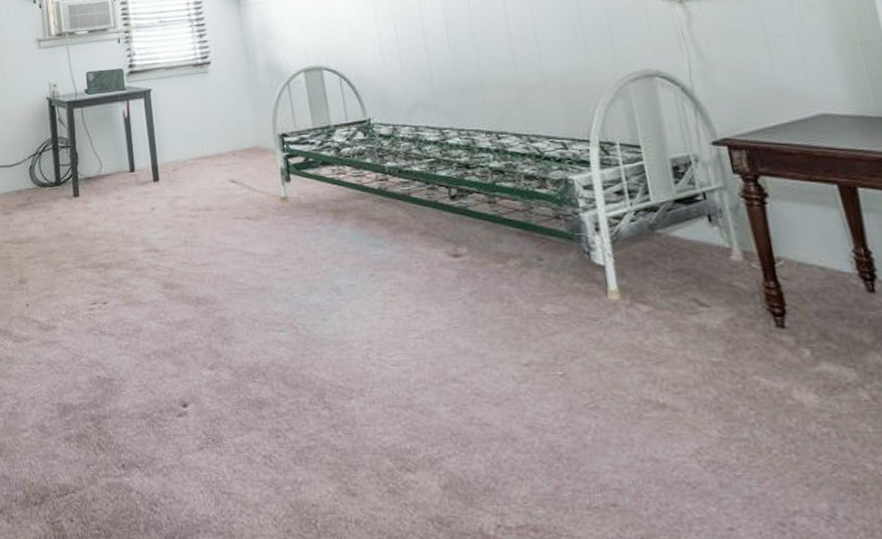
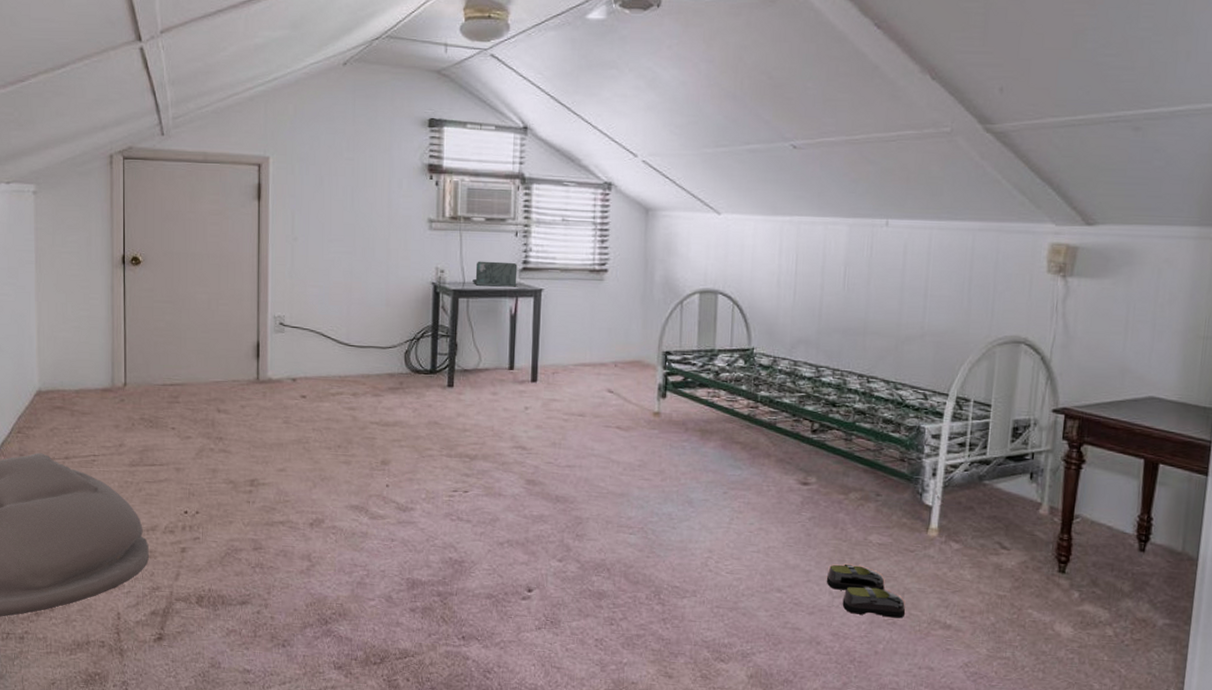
slippers: none [504,341,607,401] -> present [826,563,906,618]

